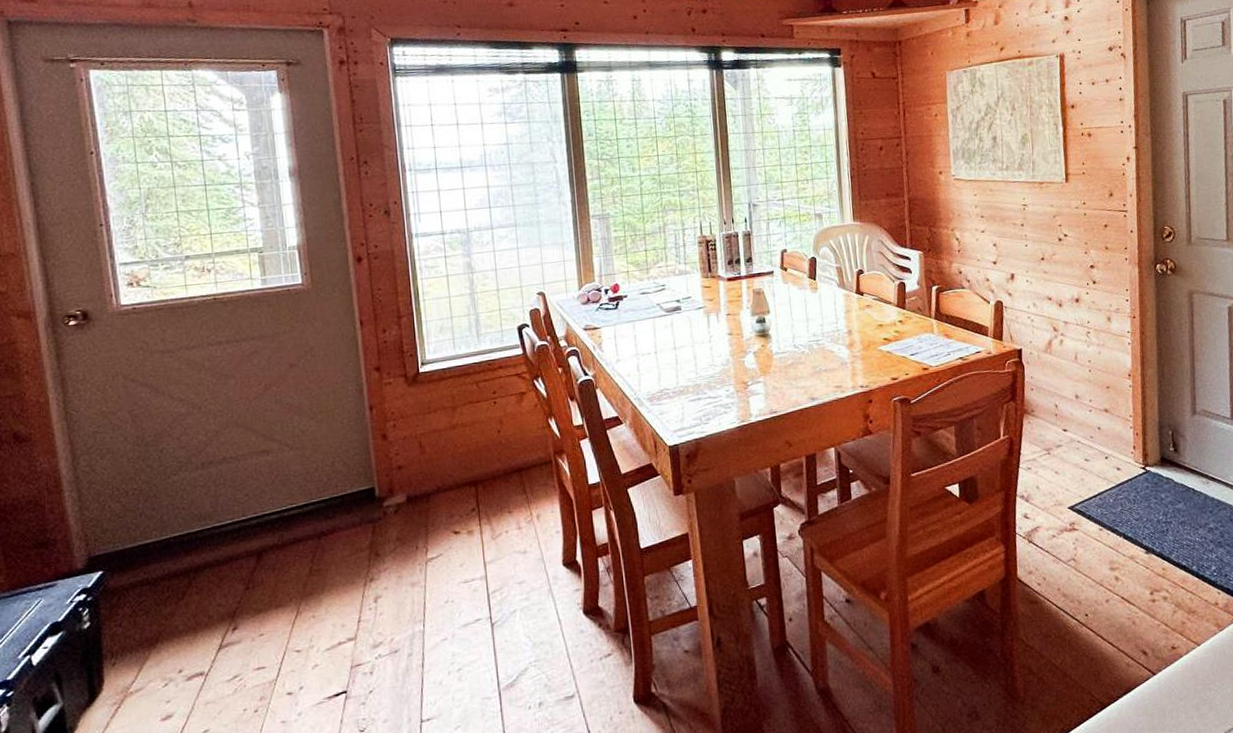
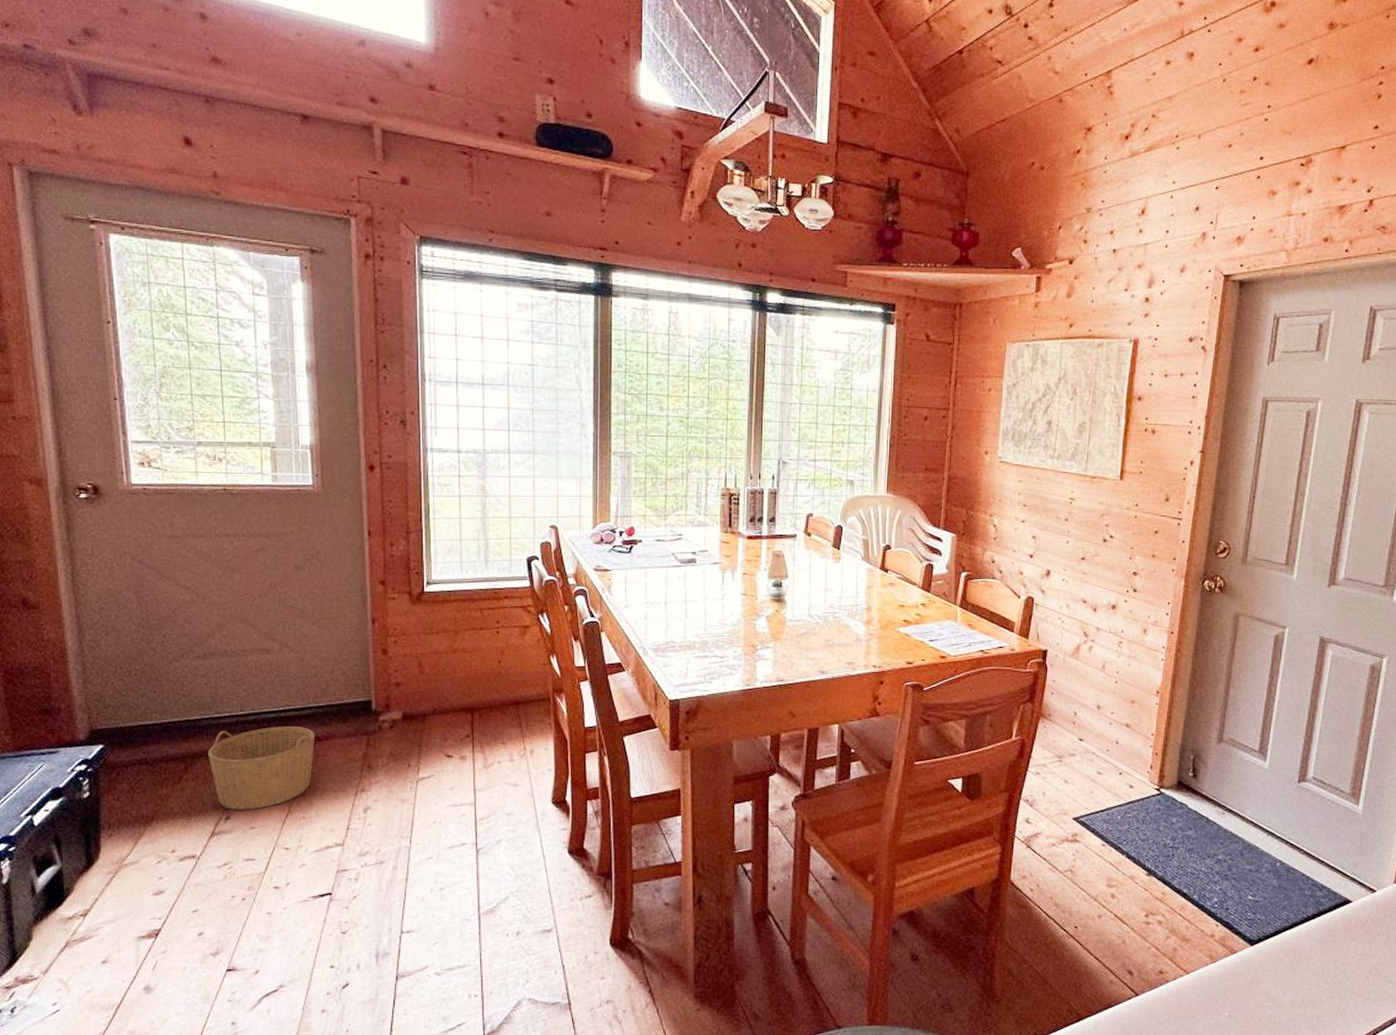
basket: none [210,523,321,619] -> present [207,726,316,810]

